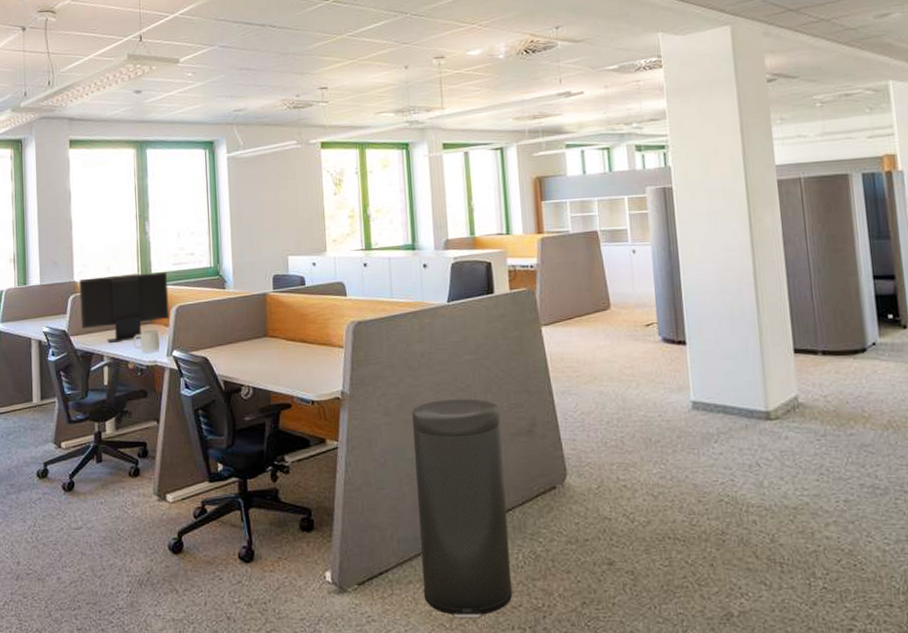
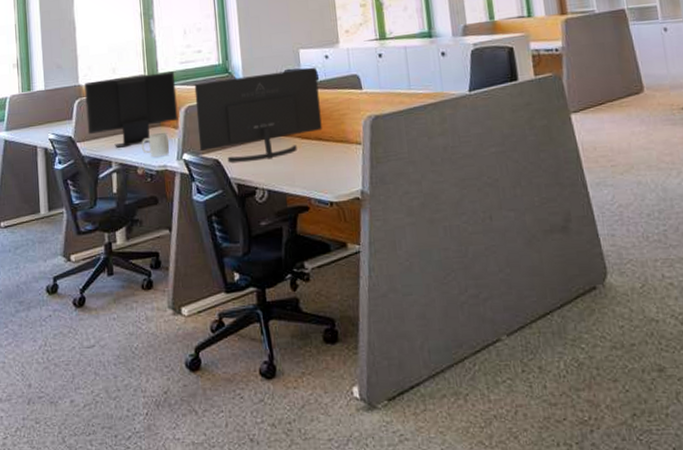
computer monitor: none [186,273,307,362] -> present [194,67,322,164]
pedal bin: present [411,399,513,619] -> none [436,194,556,436]

